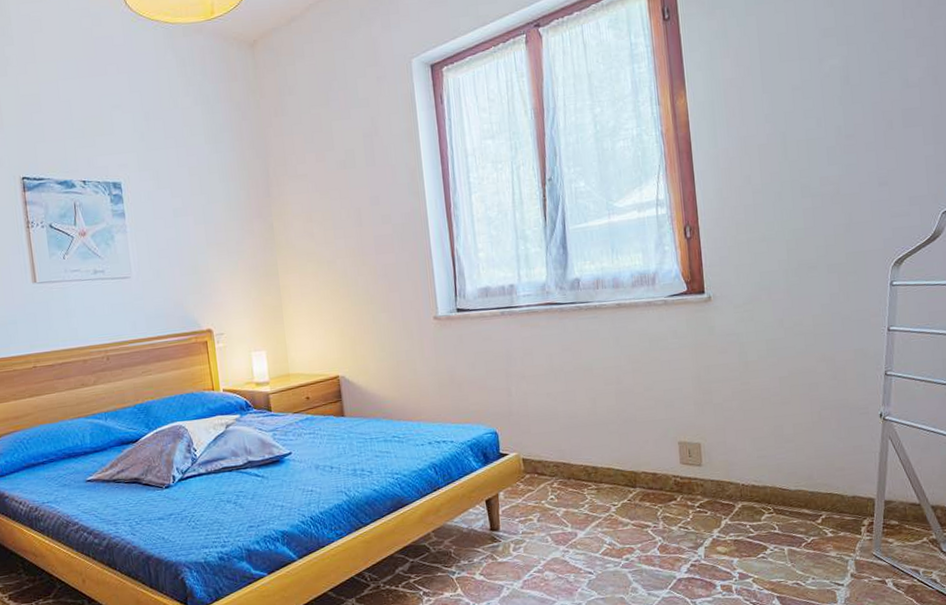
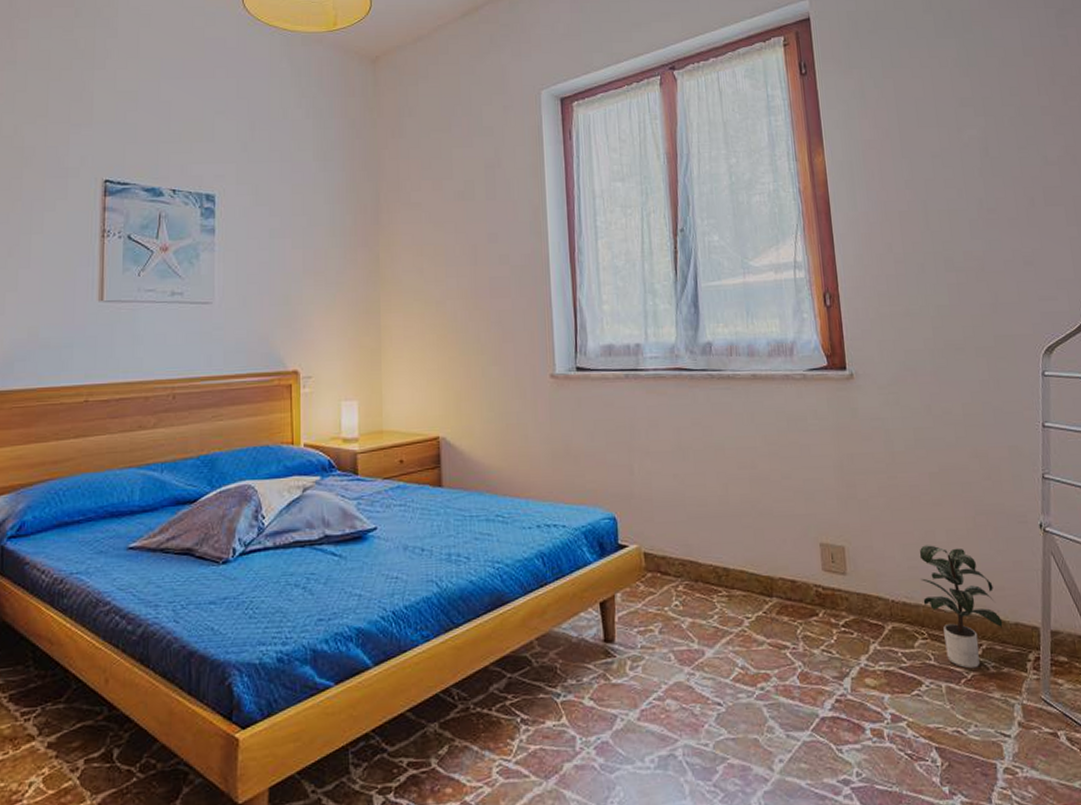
potted plant: none [768,437,842,535] -> present [919,545,1003,669]

